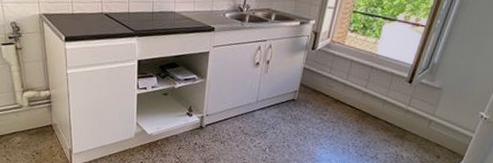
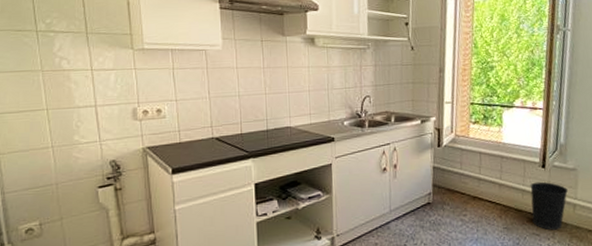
wastebasket: none [386,95,428,140] -> present [530,181,568,230]

